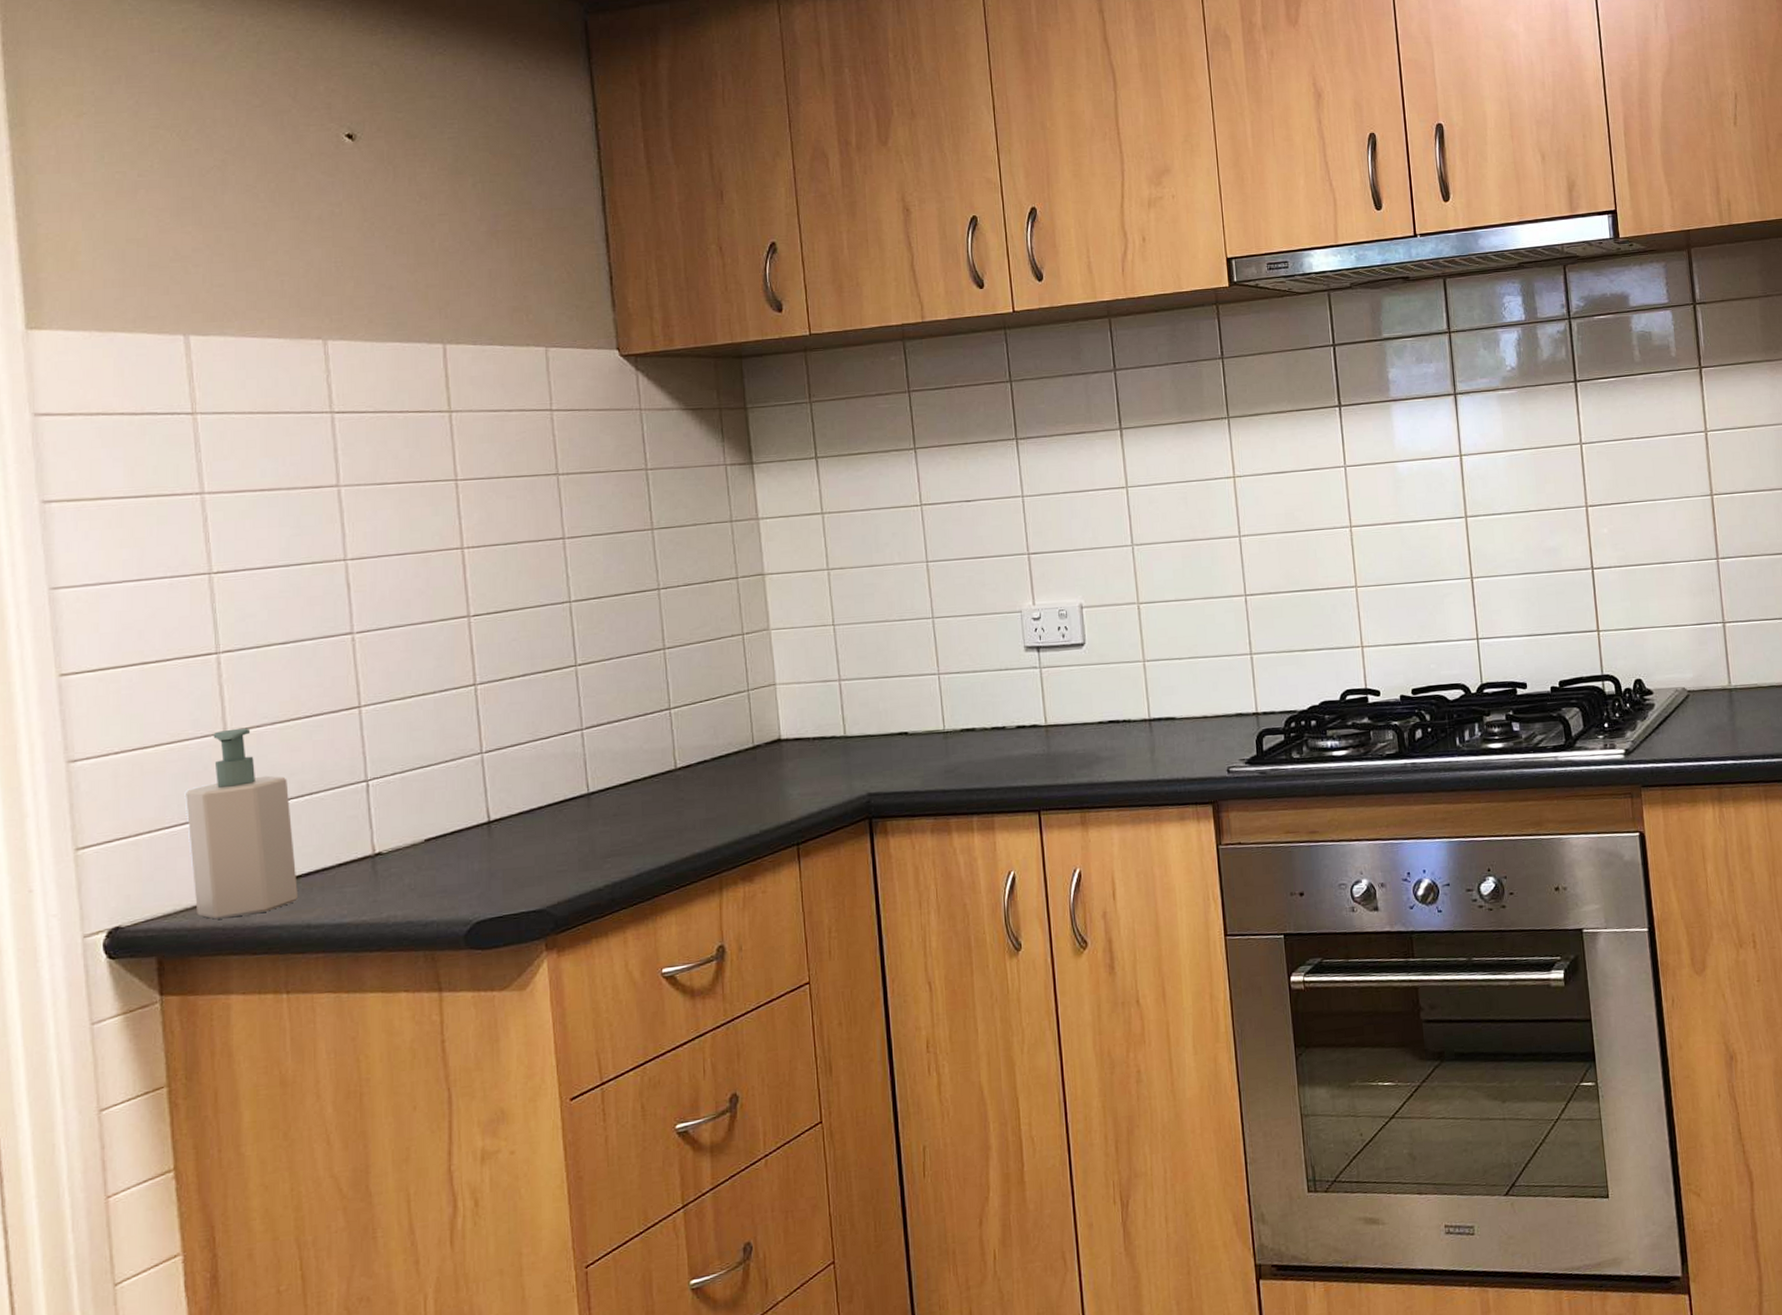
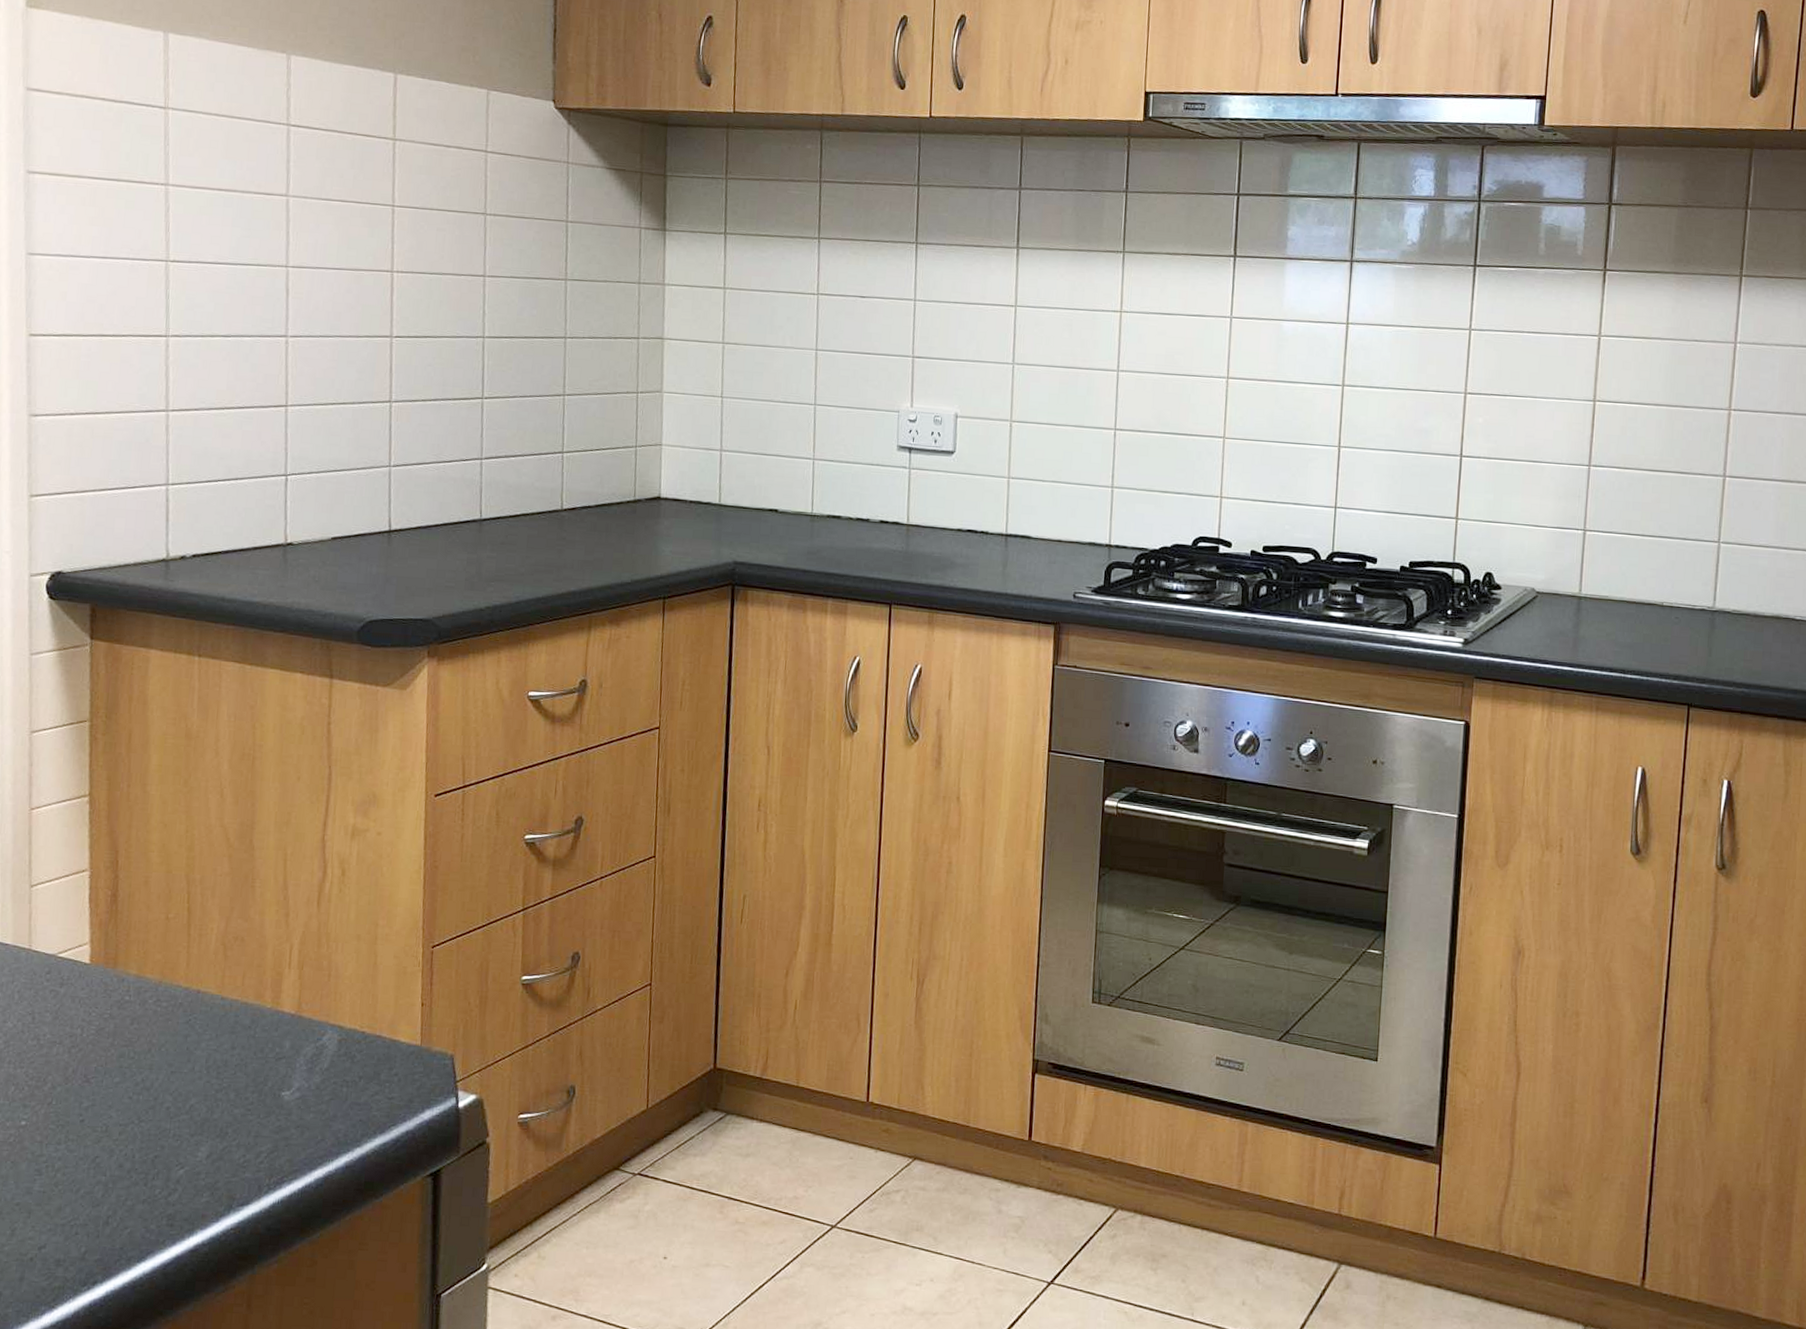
soap bottle: present [186,727,299,920] -> none [127,408,217,580]

